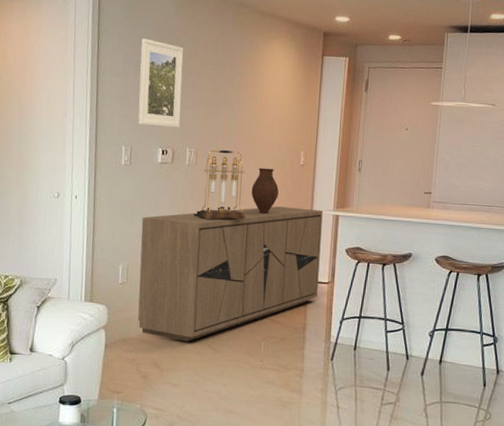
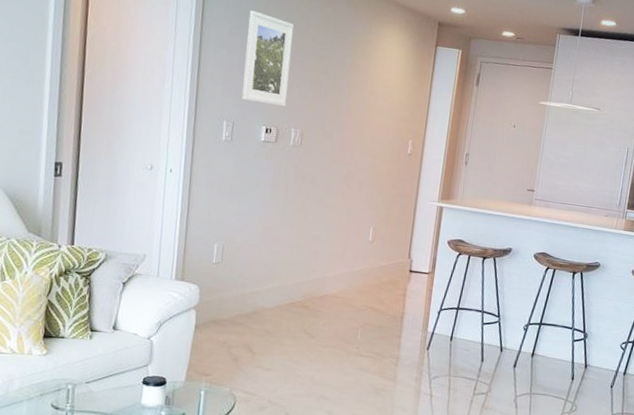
sideboard: present [137,206,323,342] -> none [230,193,427,326]
table lamp: present [194,149,246,220] -> none [296,132,351,206]
vase: present [251,167,279,215] -> none [356,153,385,202]

